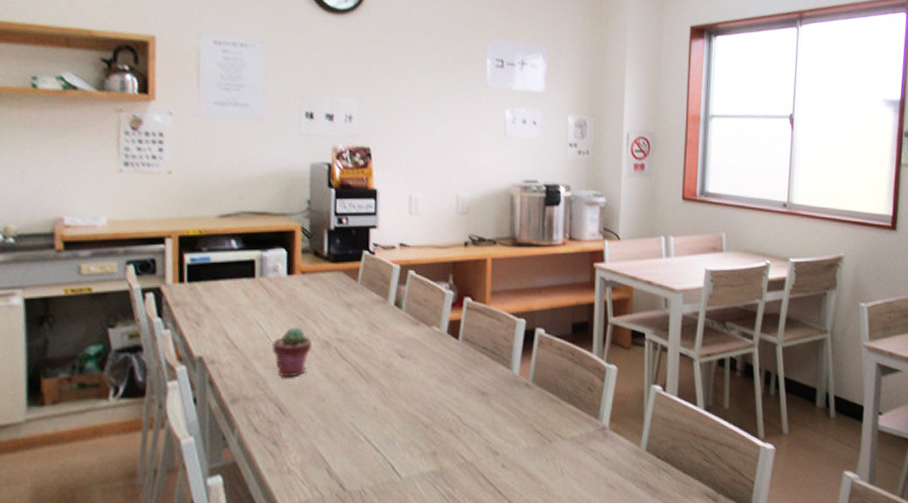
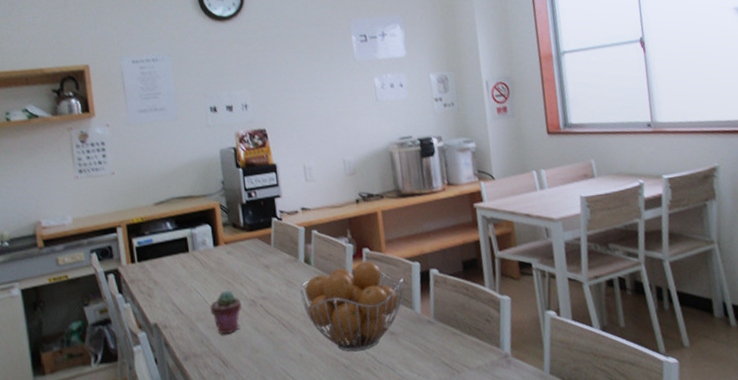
fruit basket: none [384,312,506,410] -> present [300,261,404,352]

